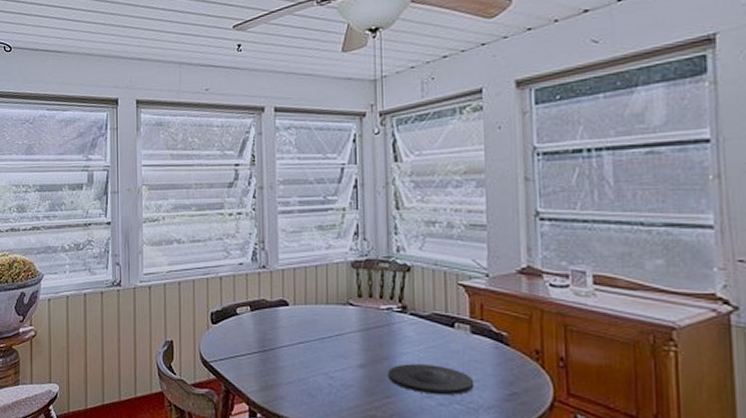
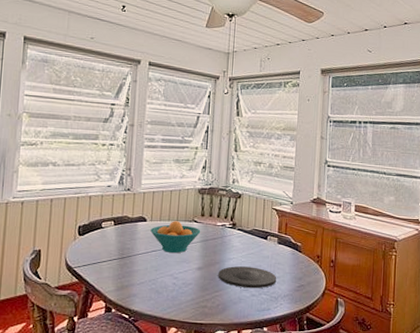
fruit bowl: none [294,304,359,345] -> present [150,221,201,253]

